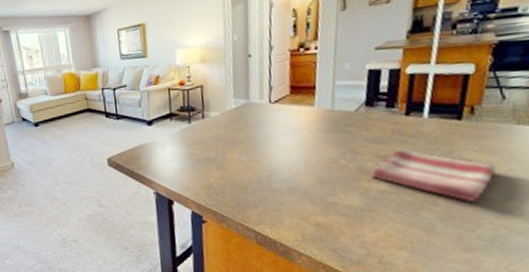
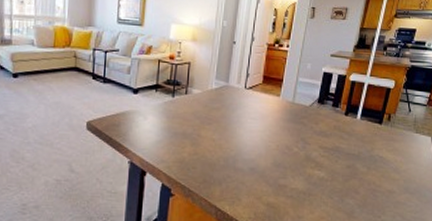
dish towel: present [371,149,497,202] -> none [314,143,400,192]

